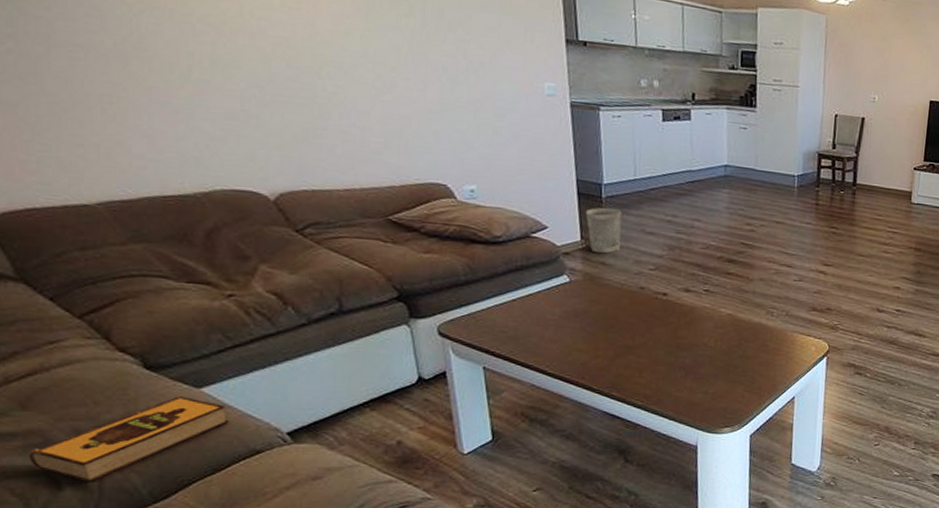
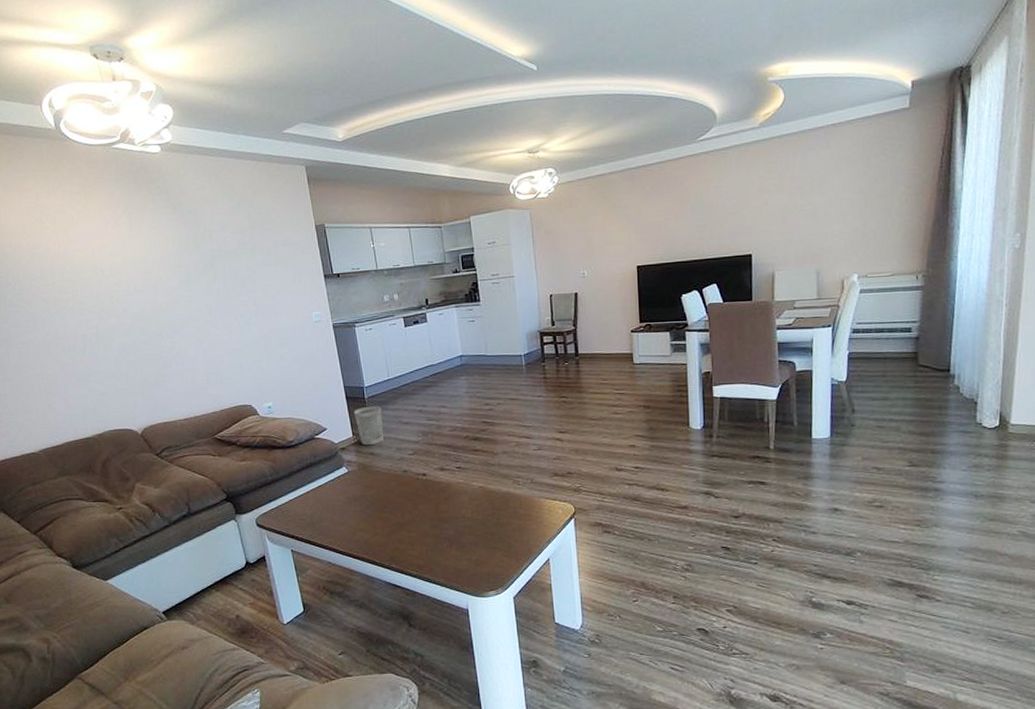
hardback book: present [28,395,231,482] -> none [12,586,127,655]

